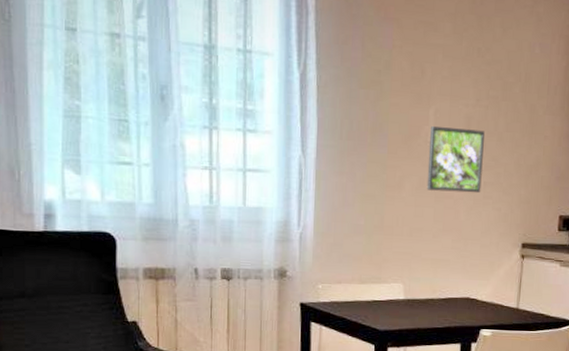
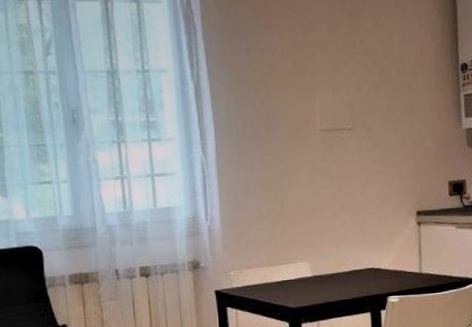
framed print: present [426,126,485,194] -> none [317,113,372,173]

